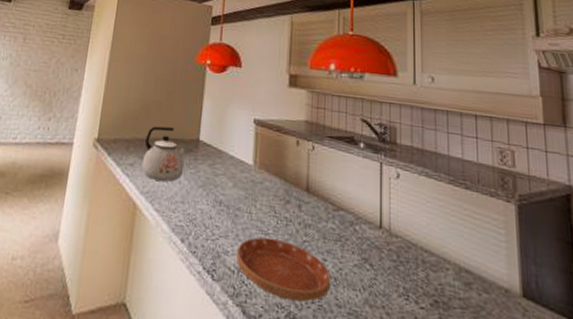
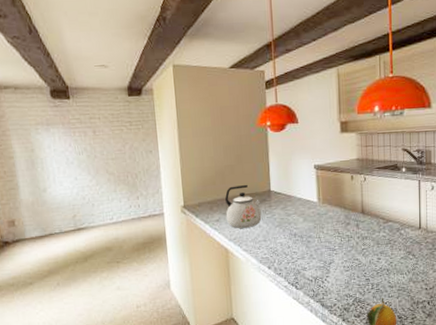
saucer: present [237,237,331,302] -> none [313,251,385,291]

